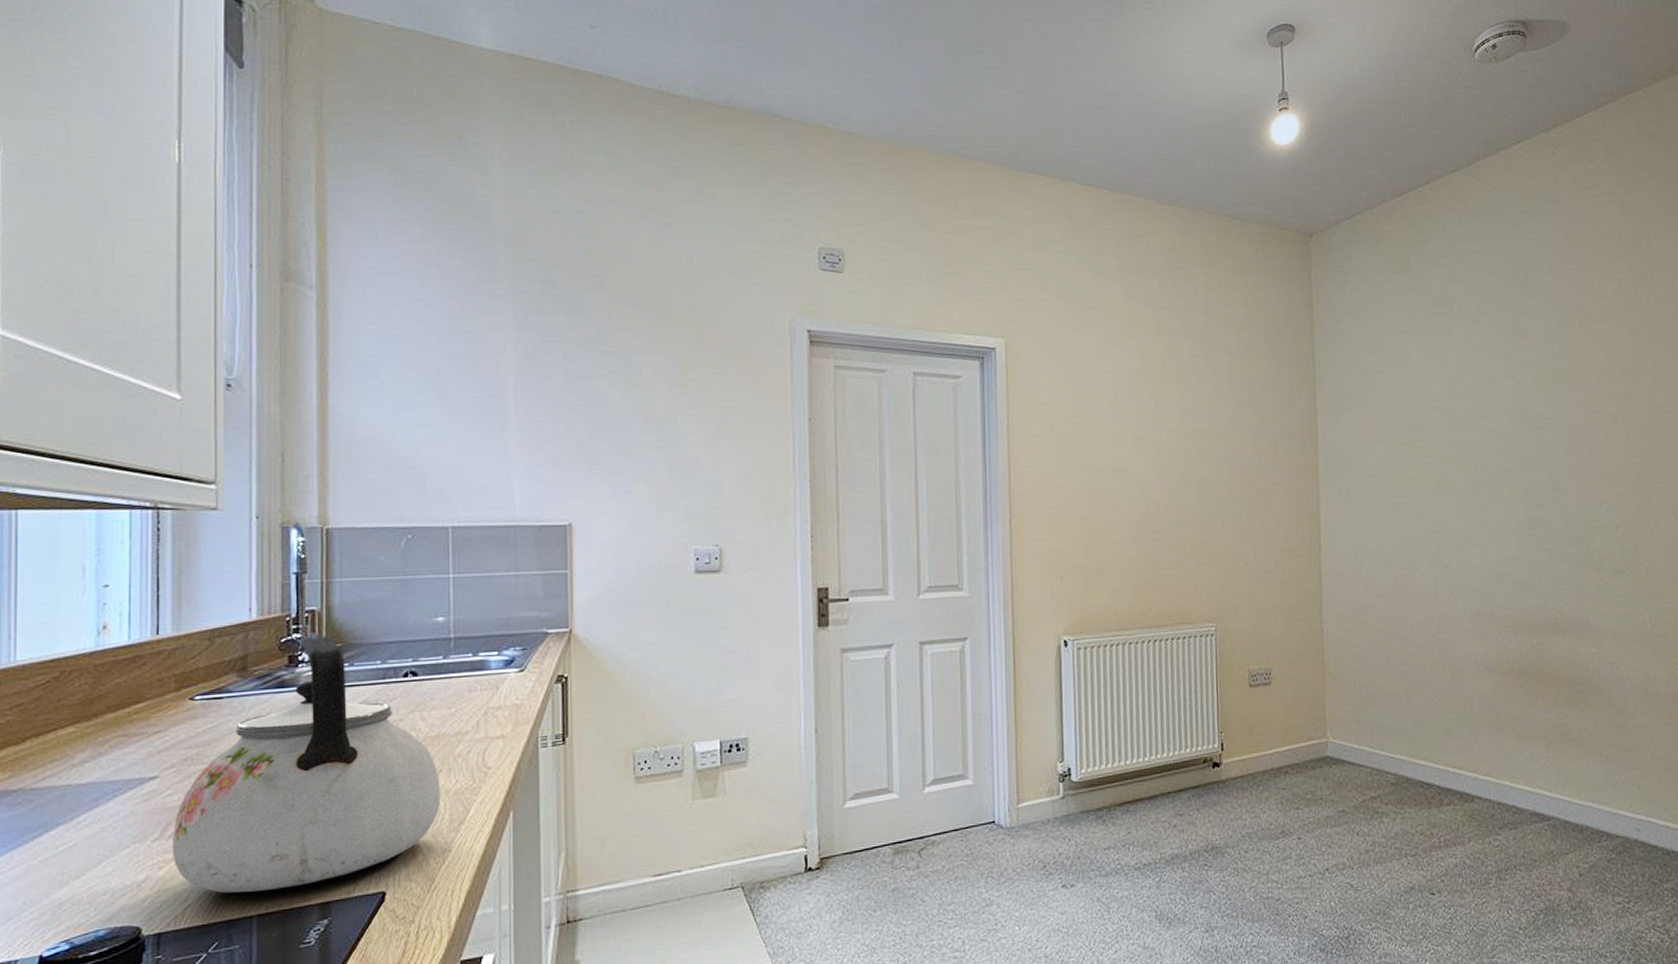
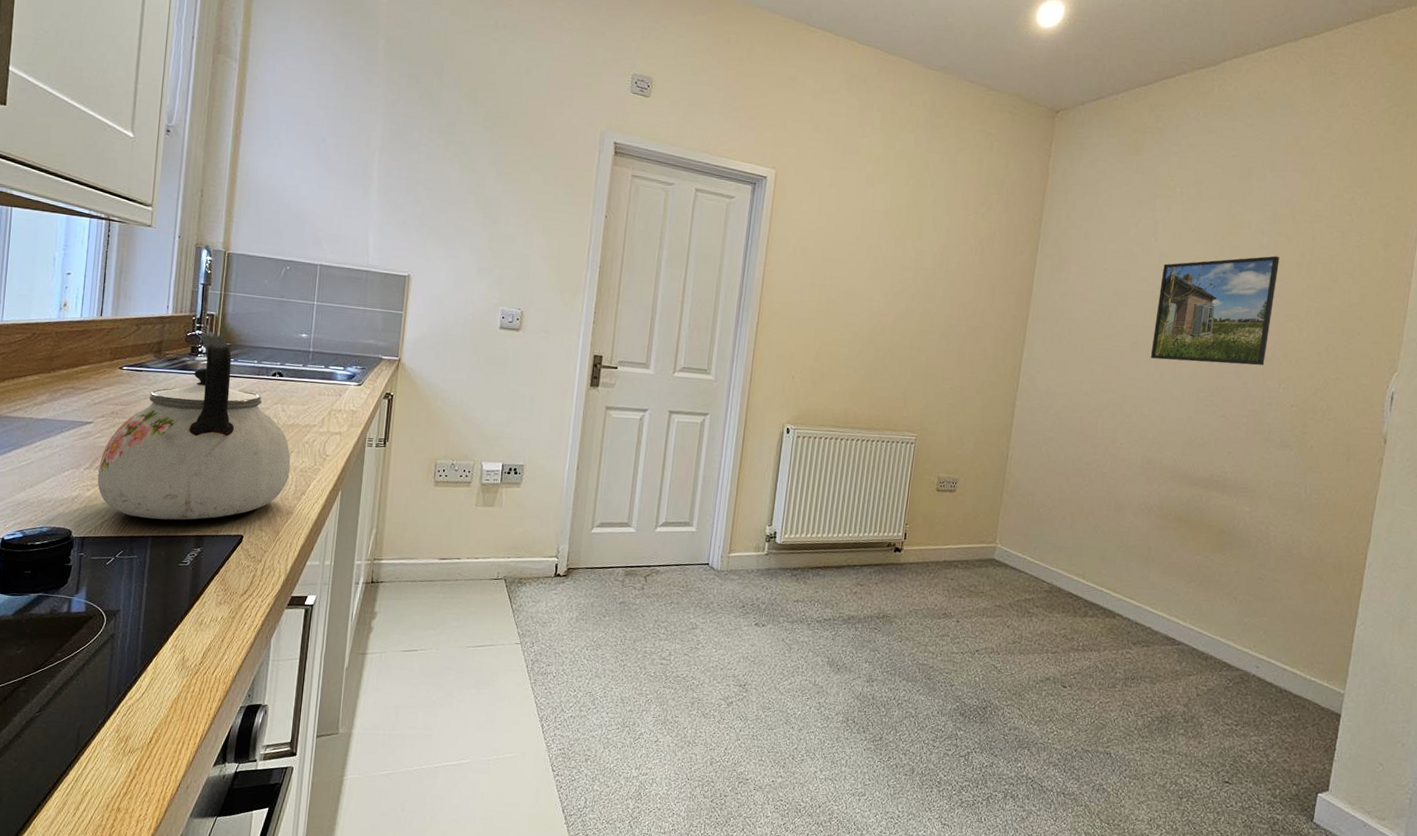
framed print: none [1455,364,1581,496] -> present [1150,256,1280,366]

